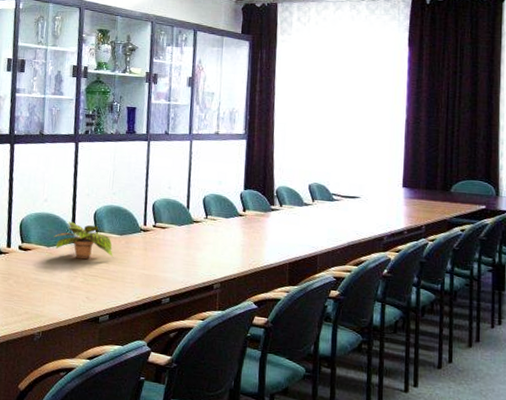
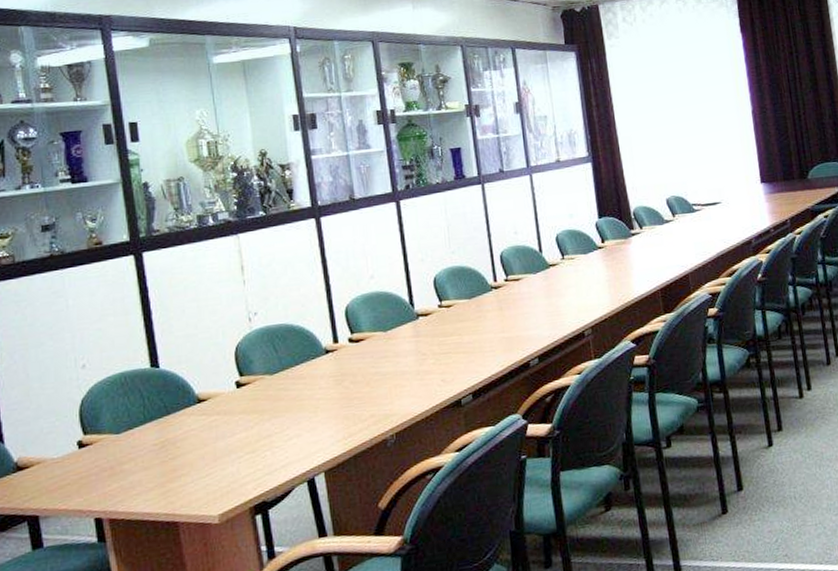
plant: present [53,221,114,260] -> none [389,294,466,338]

